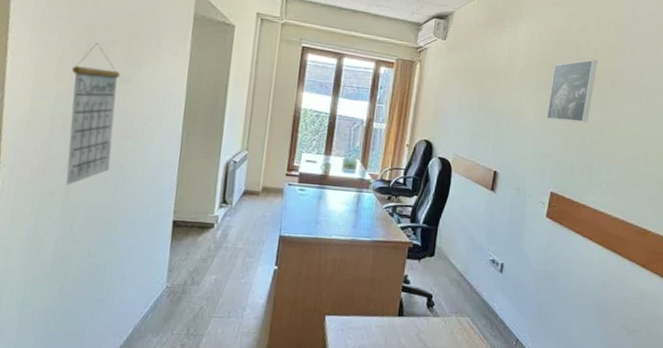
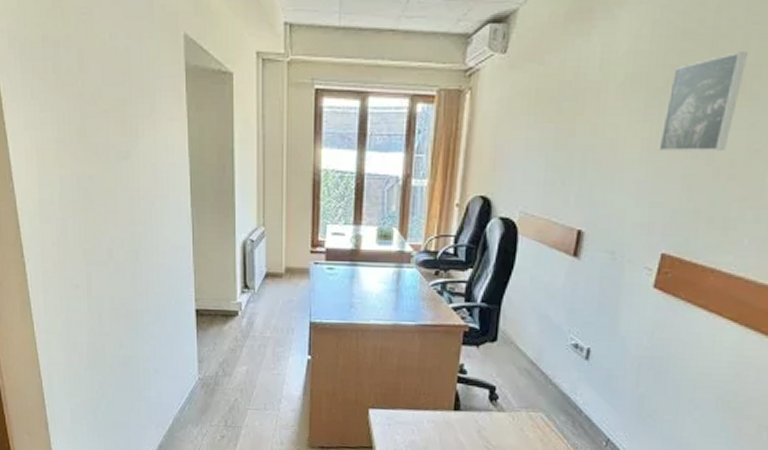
calendar: present [66,42,120,185] -> none [71,115,125,277]

